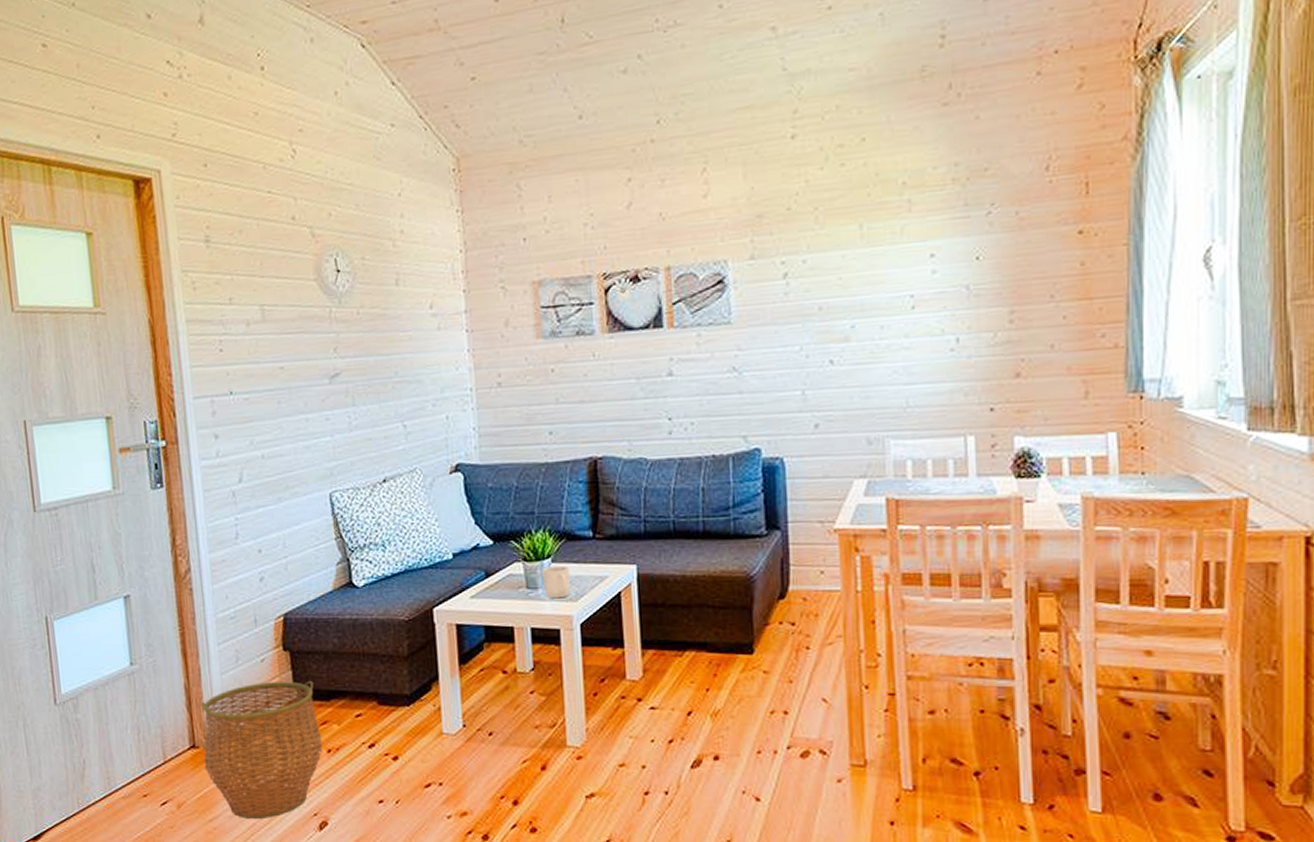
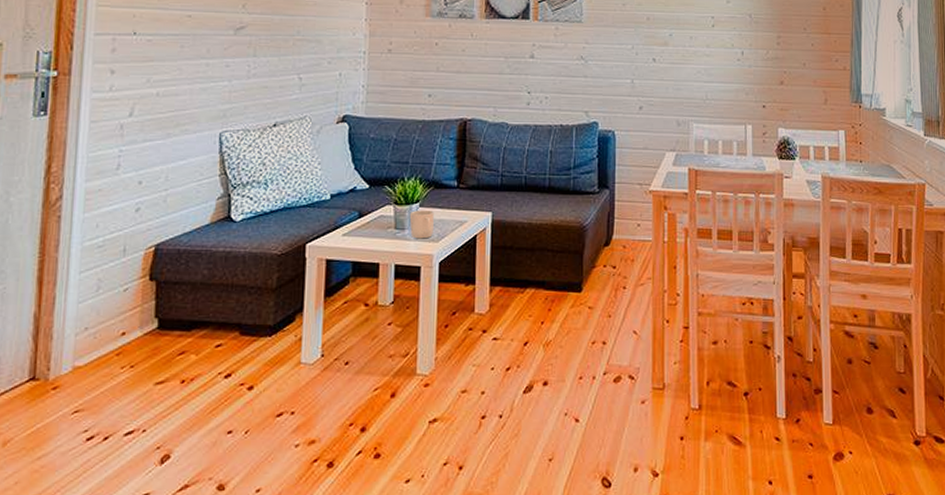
basket: present [200,681,323,818] -> none [42,311,178,454]

